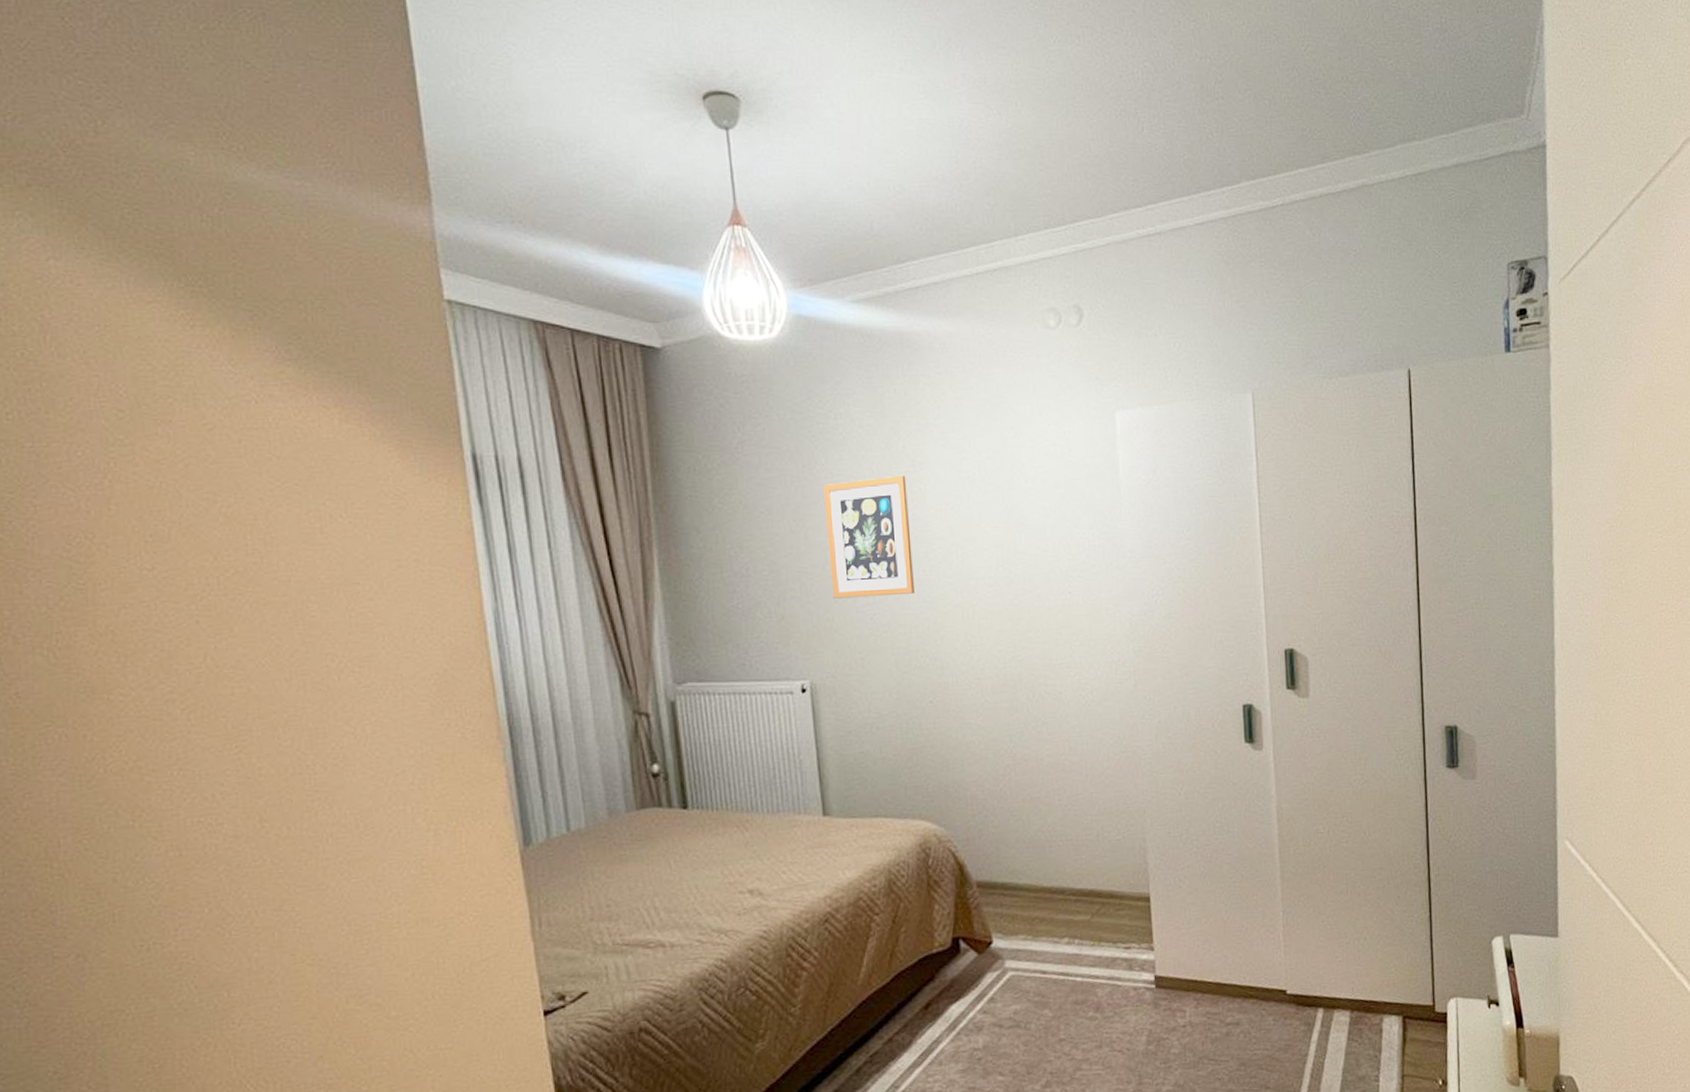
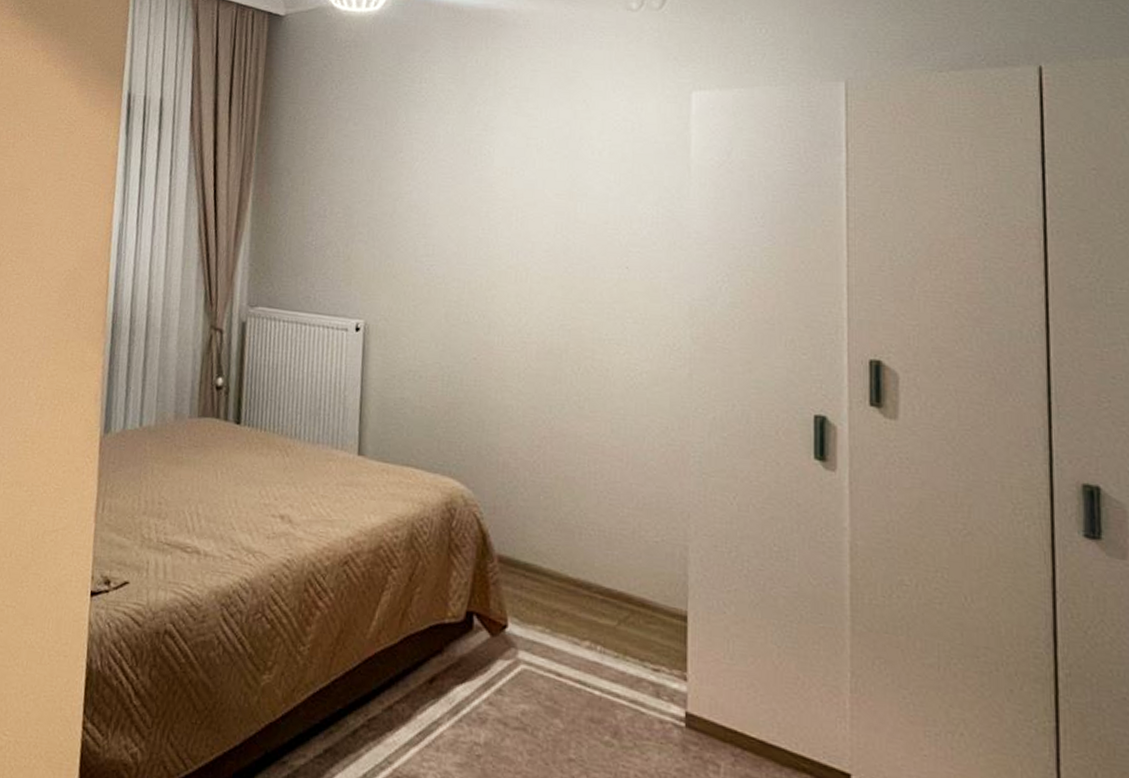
wall art: present [823,475,914,599] -> none [395,137,477,250]

